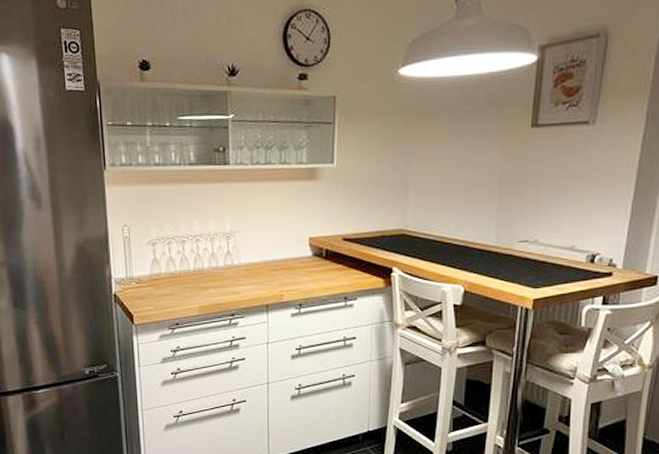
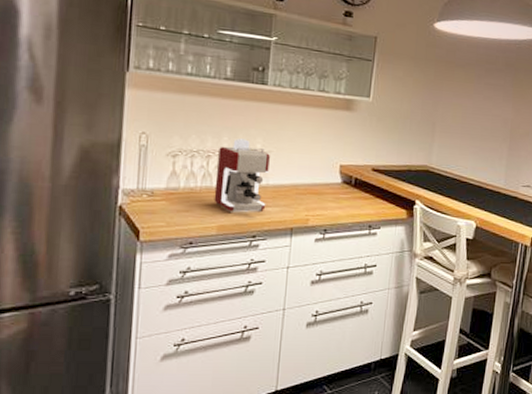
coffee maker: none [191,221,241,293] -> present [214,138,270,213]

